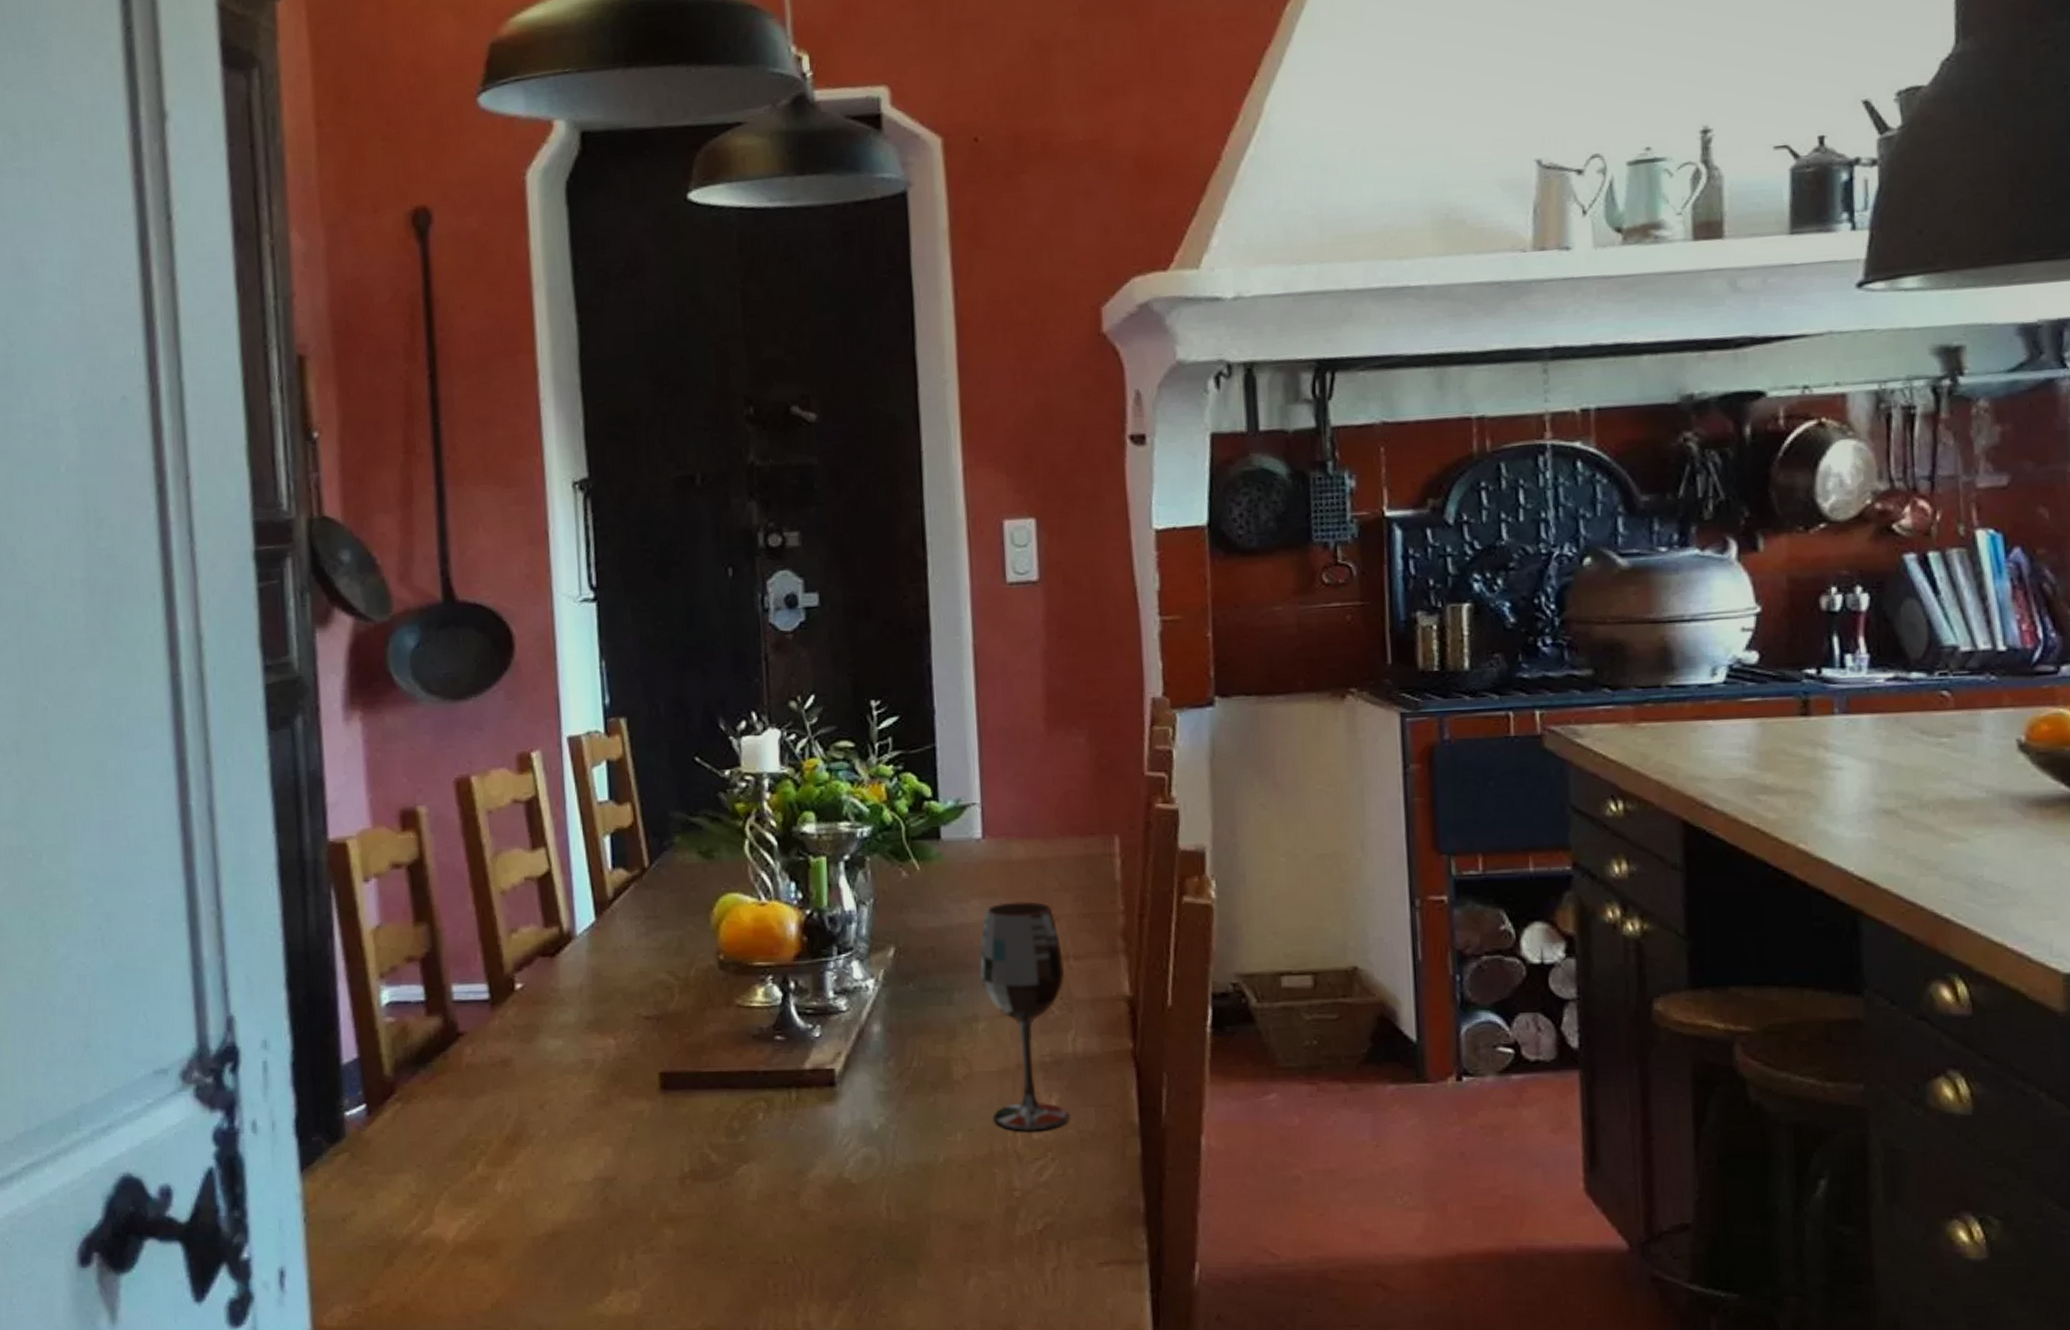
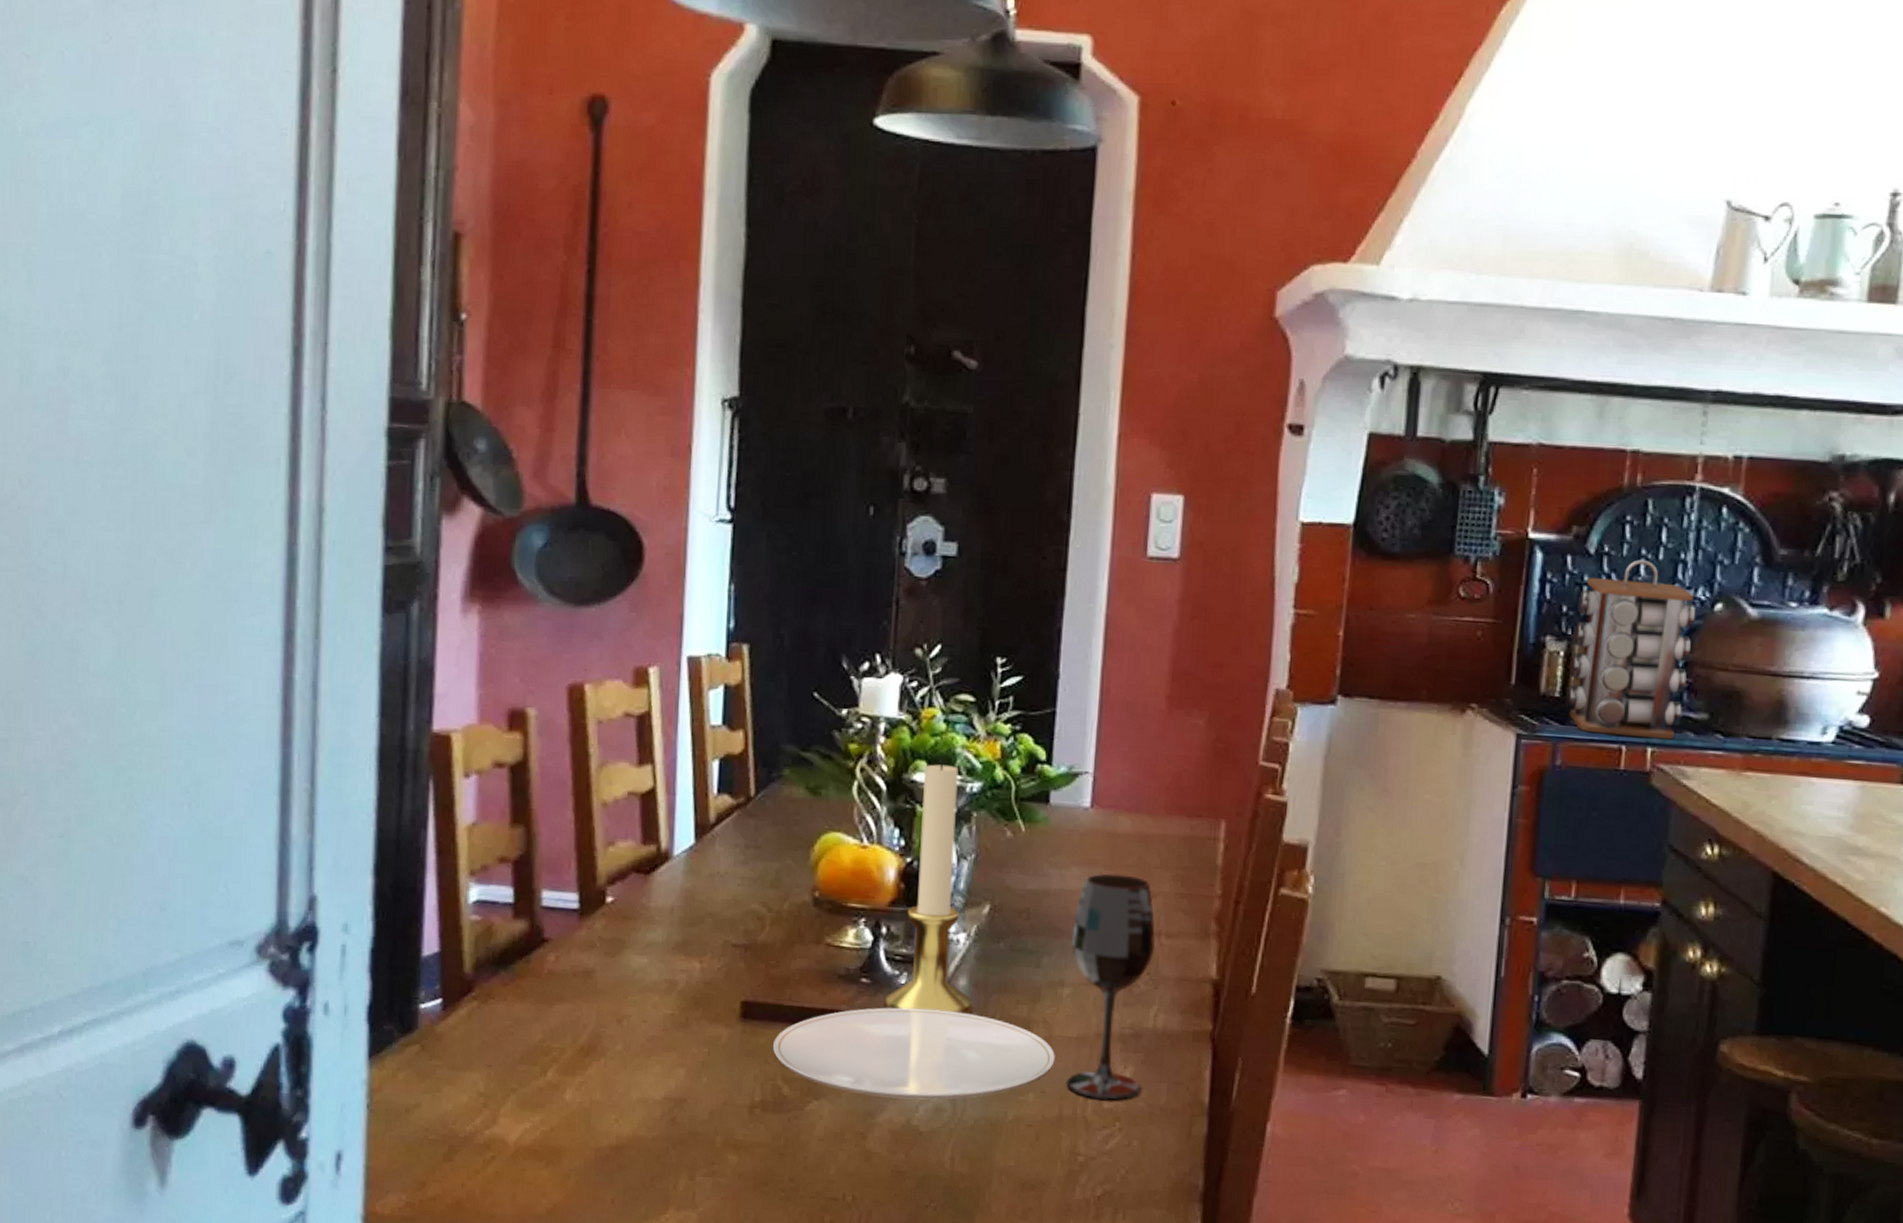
plate: none [696,1058,979,1153] -> present [773,1007,1055,1100]
candle holder: none [800,805,891,1064] -> present [883,756,974,1015]
spice rack: none [1444,523,1566,704] -> present [1565,559,1696,740]

